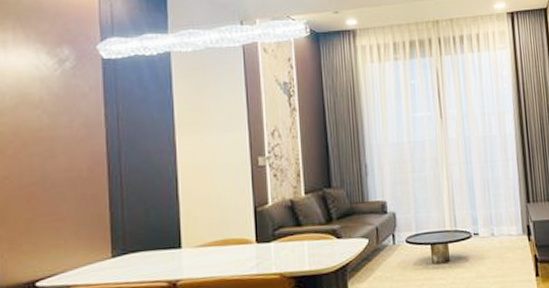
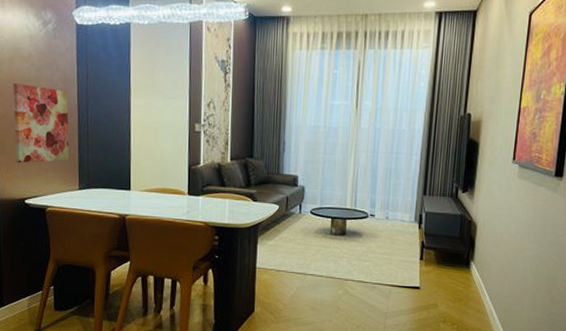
wall art: none [18,135,97,236] -> present [13,83,69,164]

